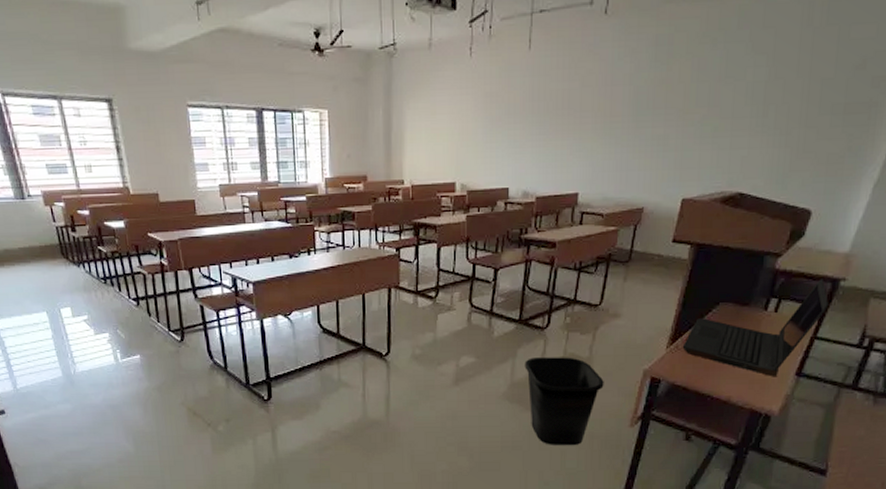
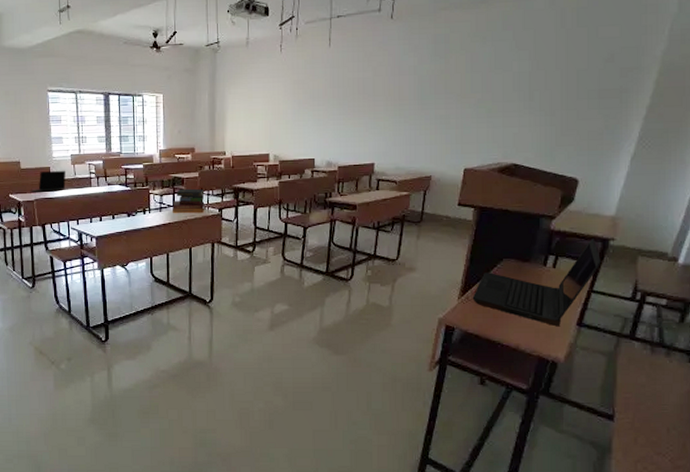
laptop: none [172,203,215,230] -> present [30,170,67,192]
books: none [342,224,380,255] -> present [172,188,205,214]
waste bin: present [525,357,604,445] -> none [332,306,403,387]

